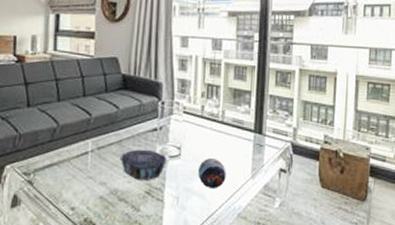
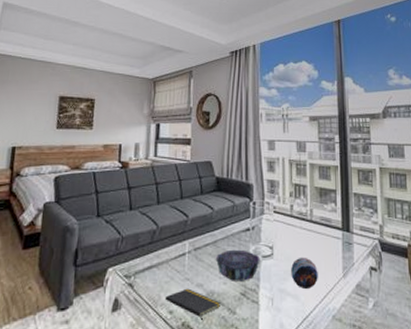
notepad: none [66,186,124,216] -> present [165,288,220,320]

